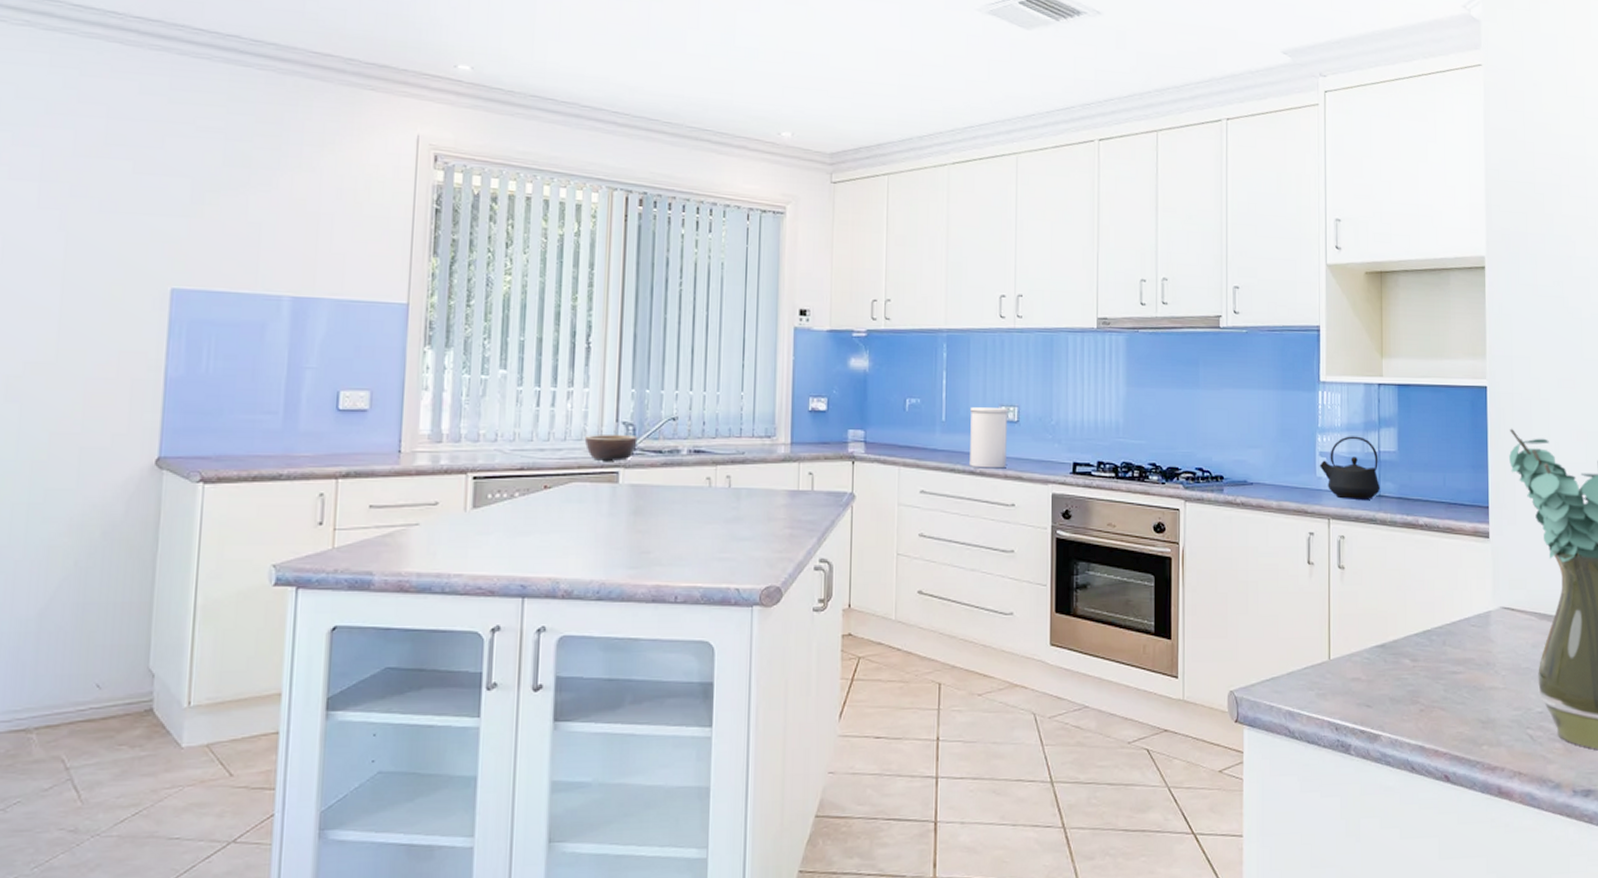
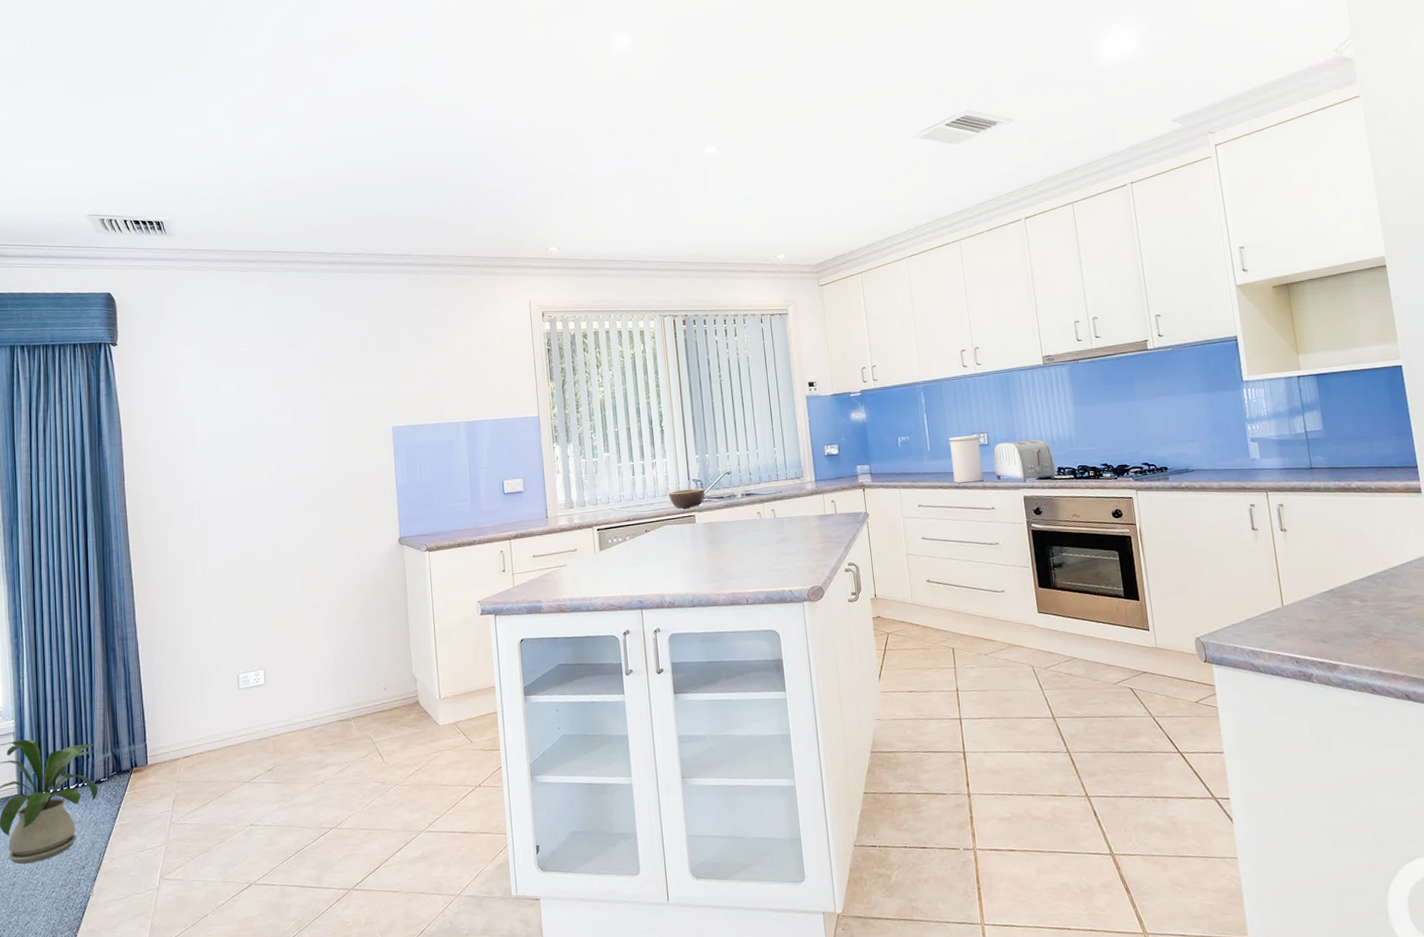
toaster: none [1020,421,1095,476] -> present [993,439,1057,482]
kettle: present [1319,436,1381,499] -> none [1251,421,1312,474]

